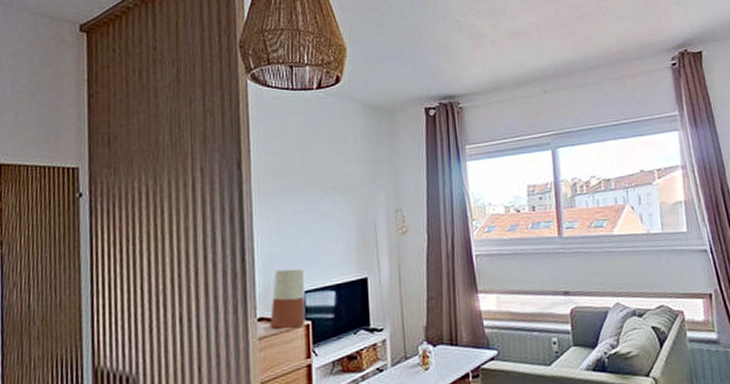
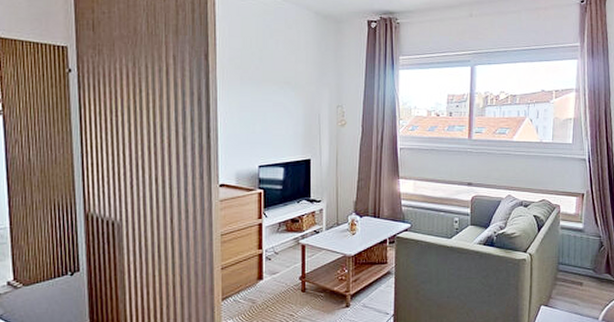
vase: present [270,268,304,329] -> none [230,147,258,195]

